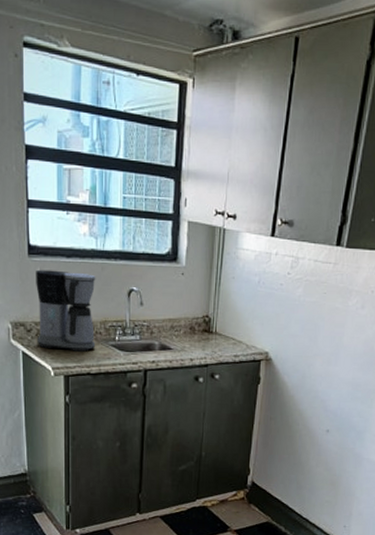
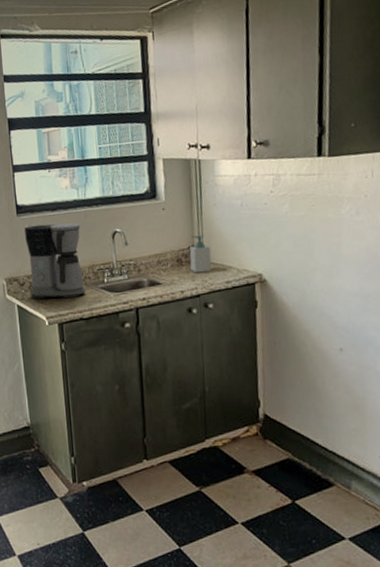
soap bottle: none [202,306,224,344] -> present [189,235,212,273]

